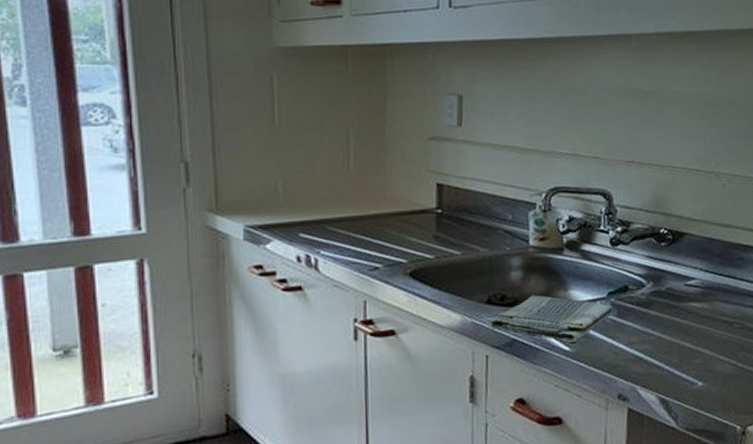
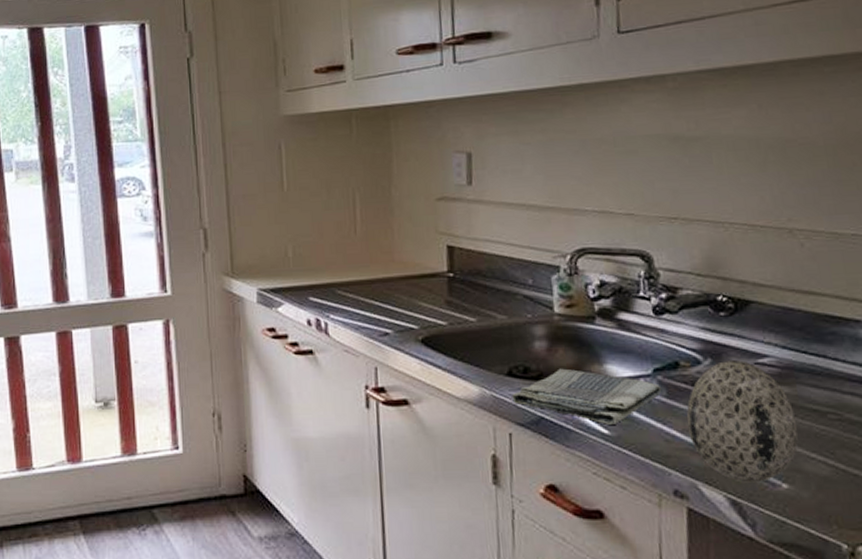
decorative egg: none [631,283,712,384] -> present [686,360,798,483]

